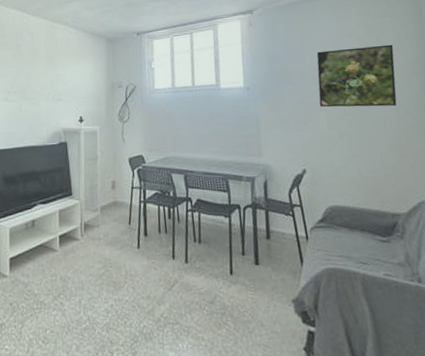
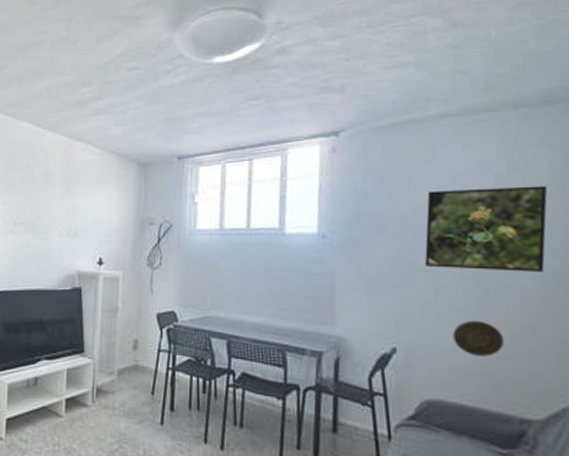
decorative plate: none [342,144,377,170] -> present [453,320,505,357]

